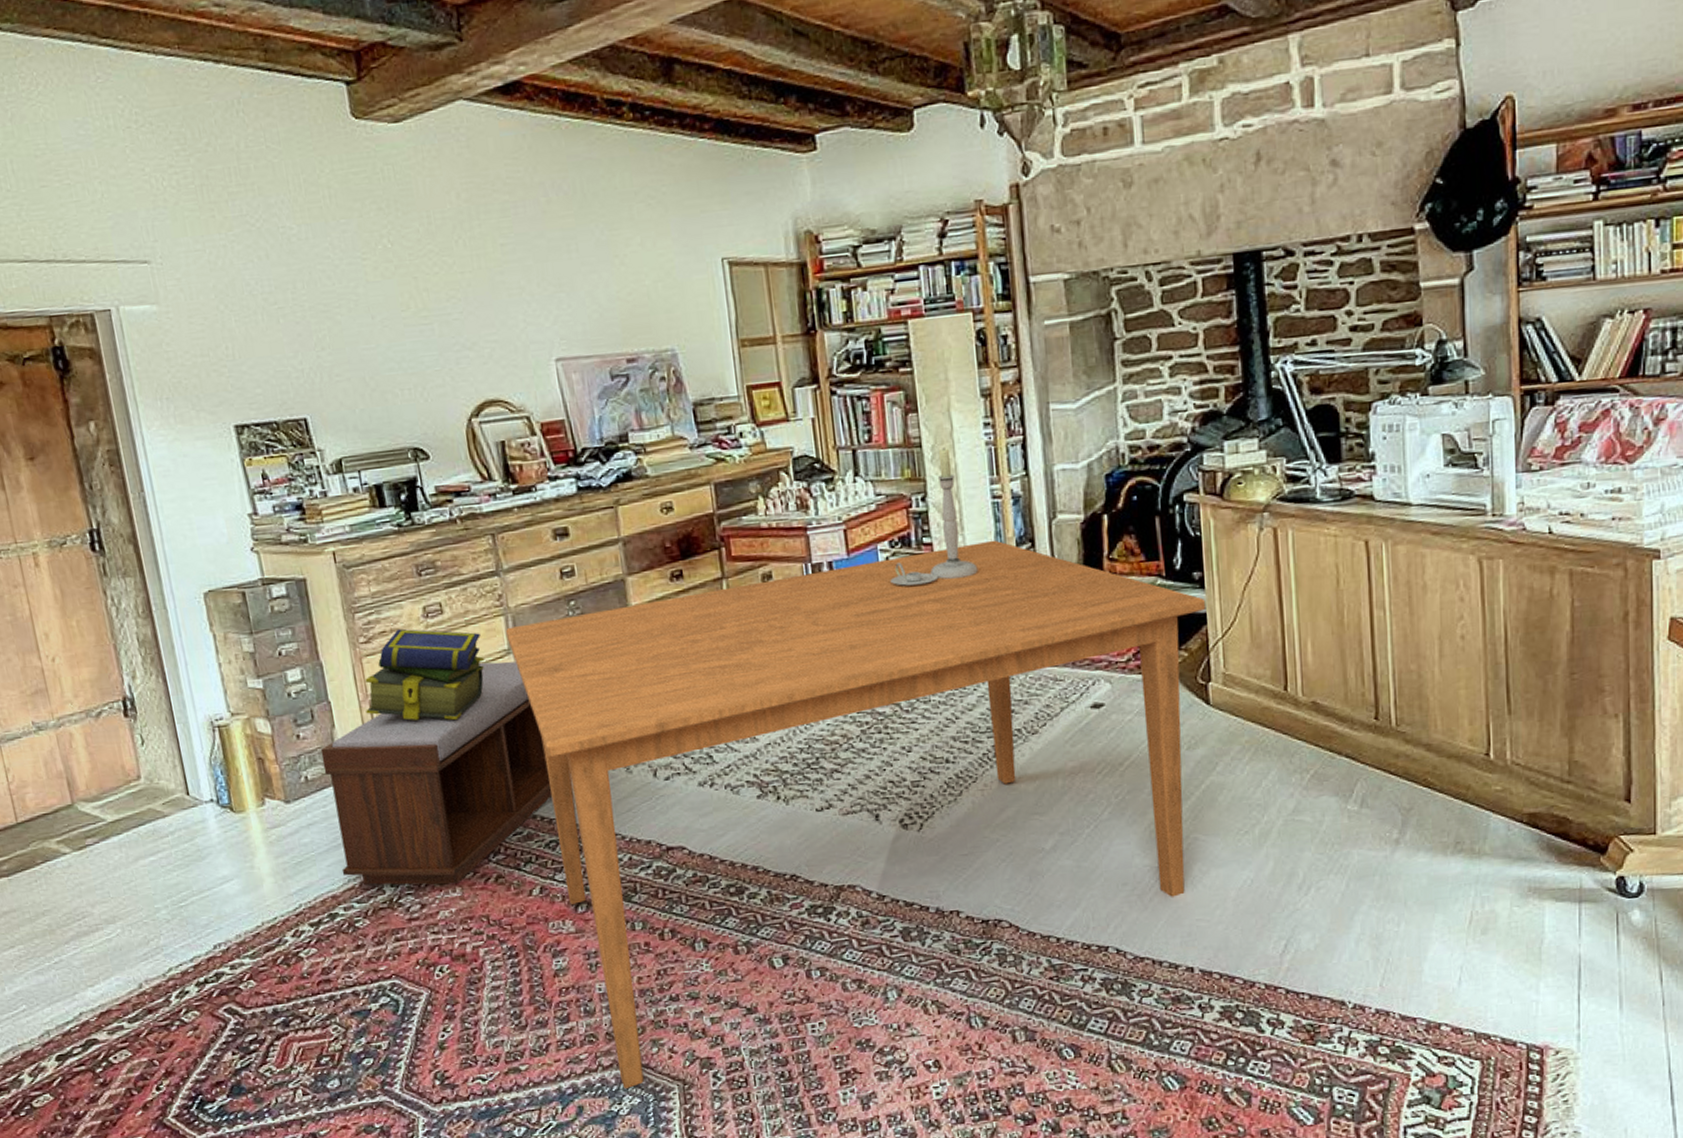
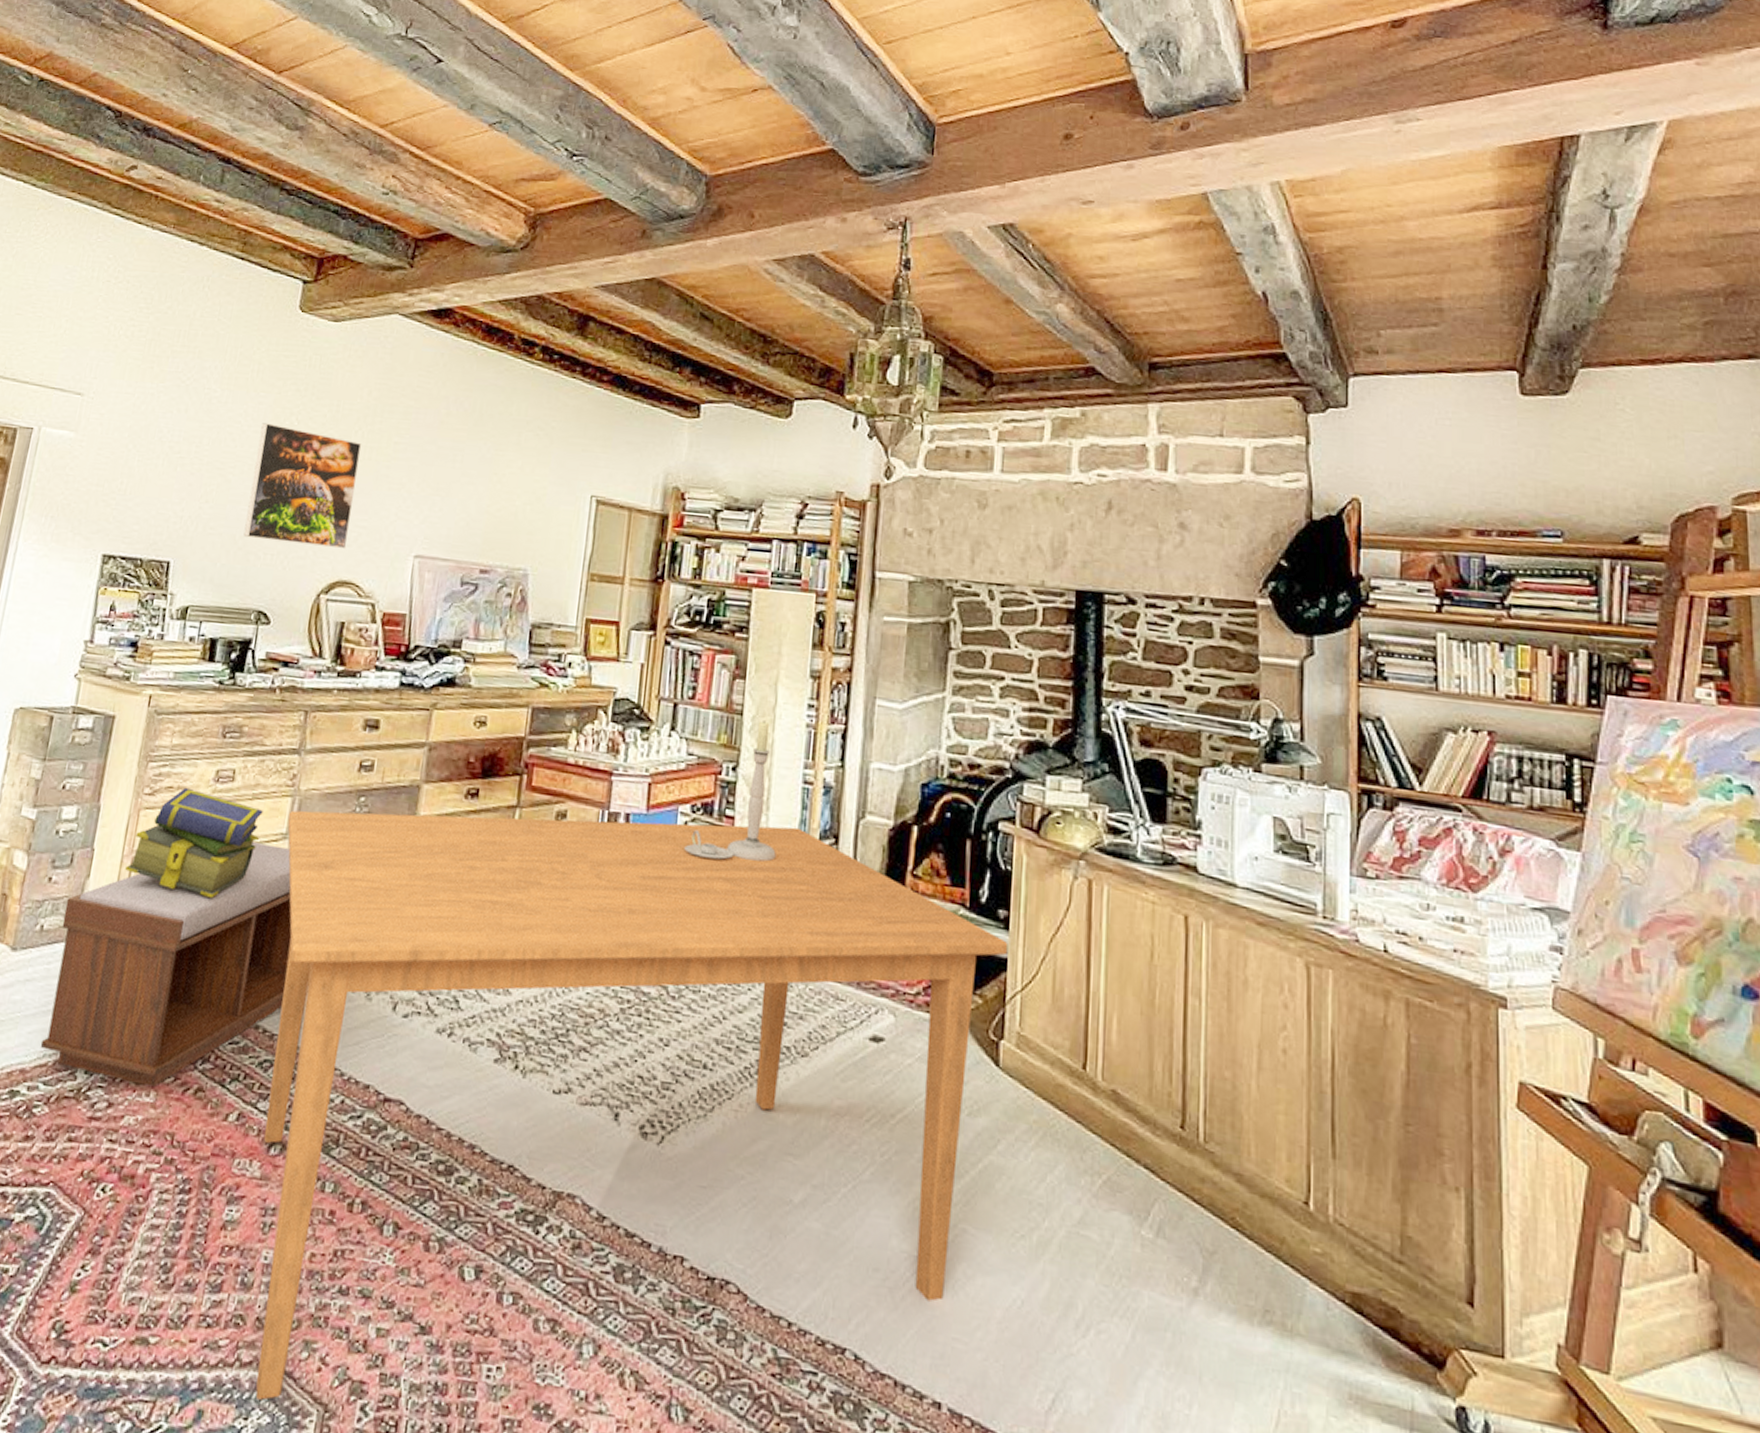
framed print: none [353,251,483,378] -> present [243,423,362,549]

